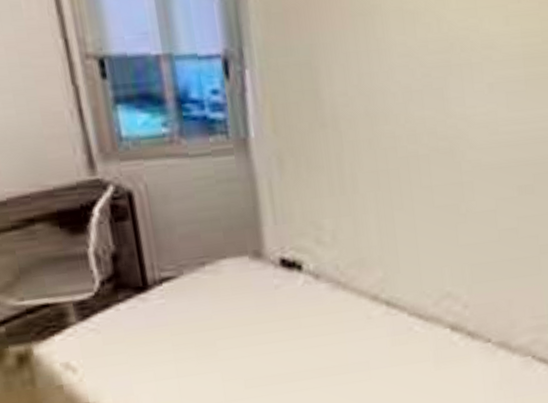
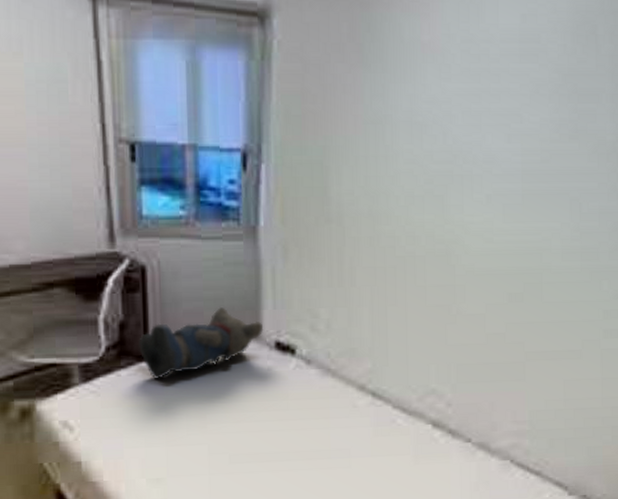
teddy bear: none [134,228,267,311] -> present [137,307,264,380]

